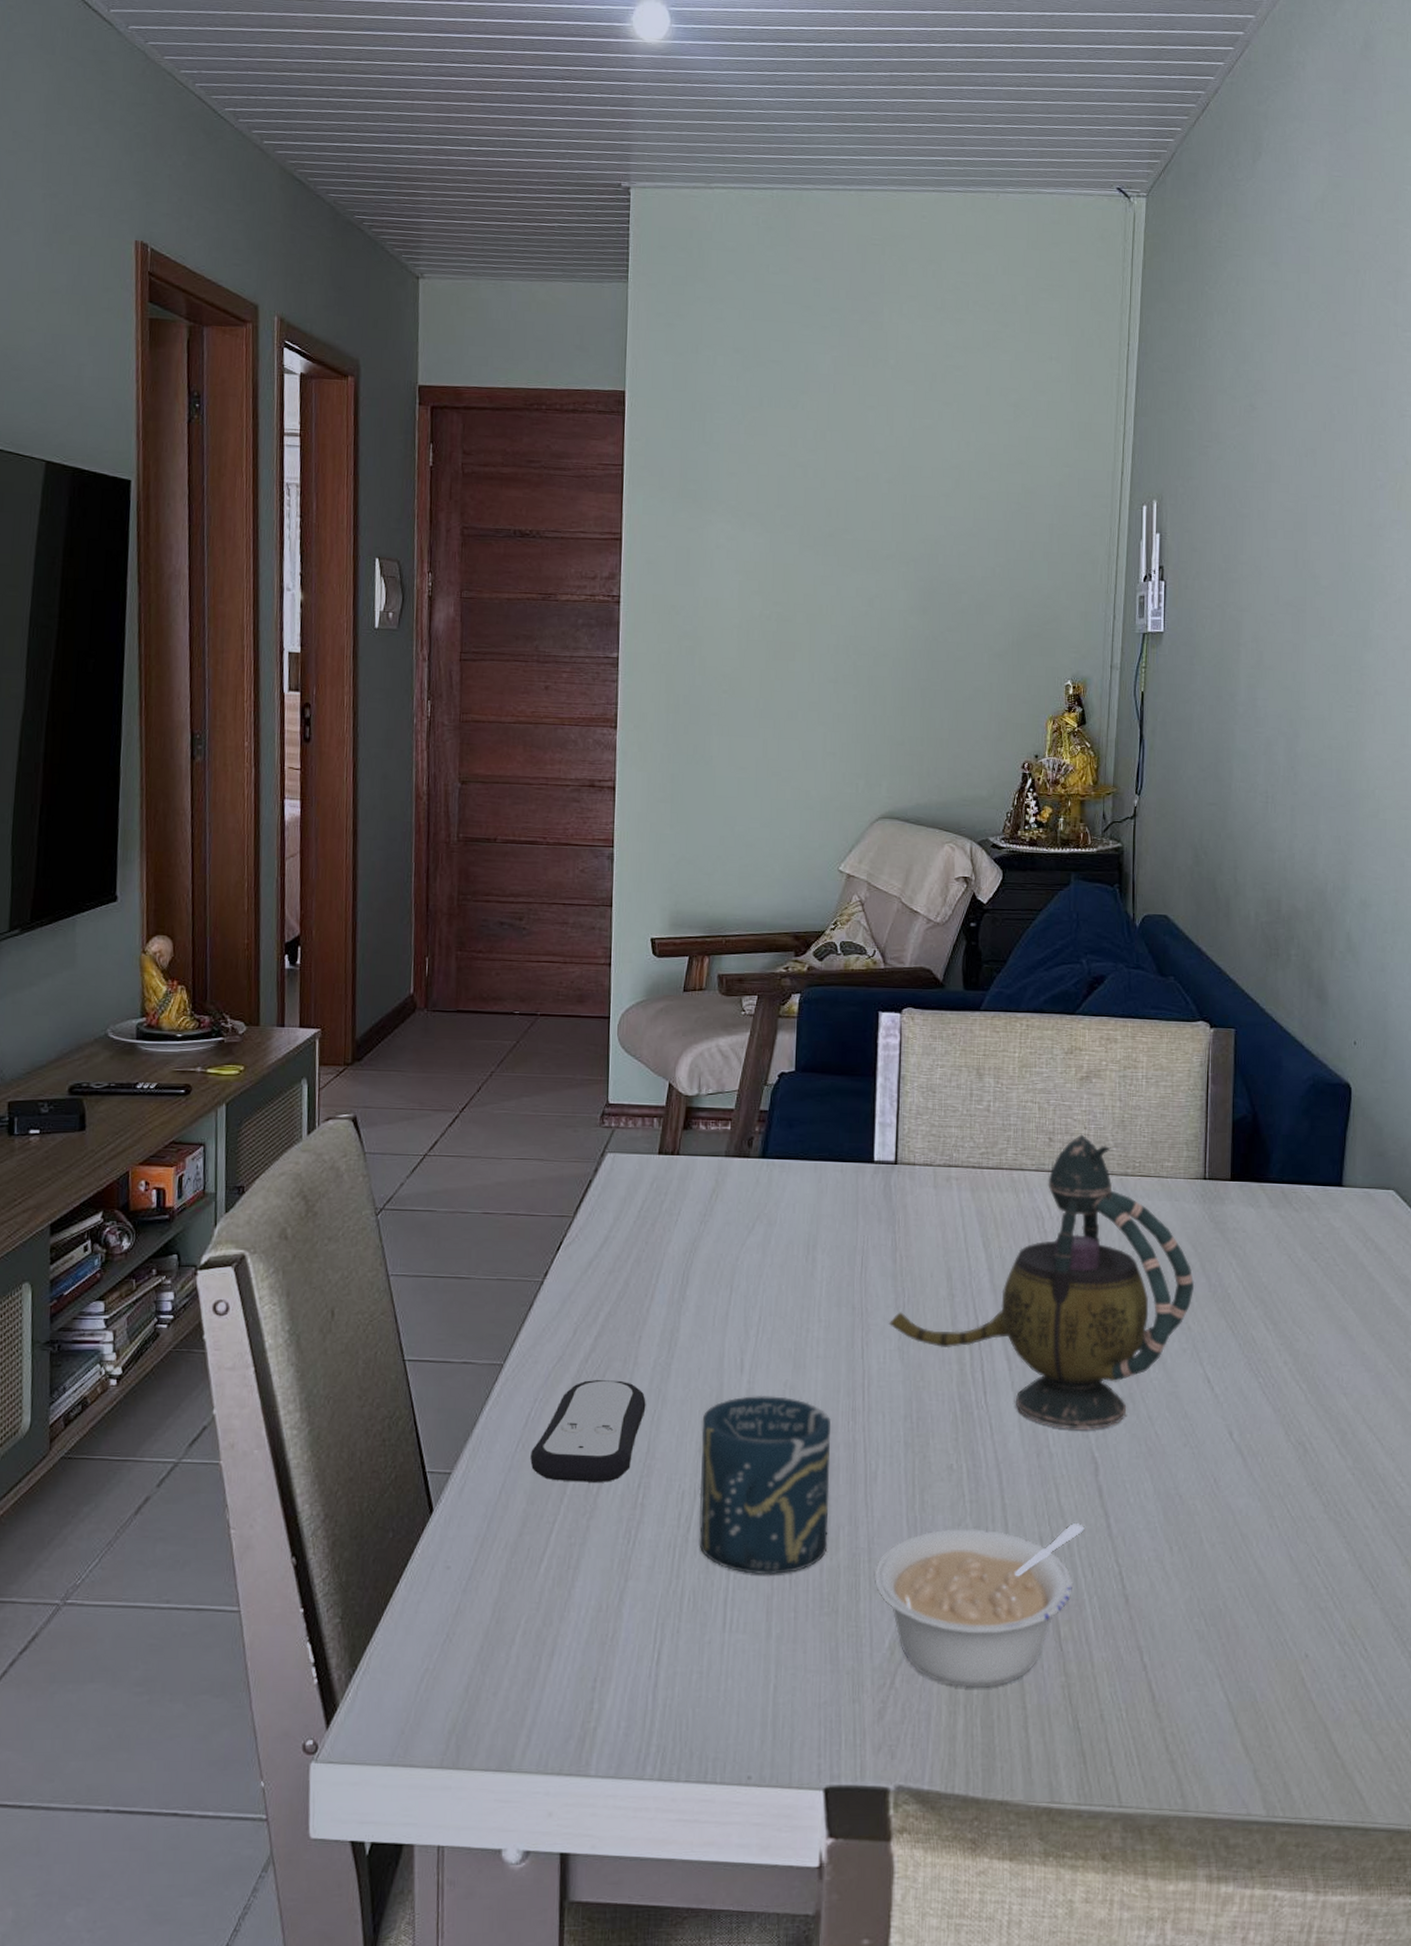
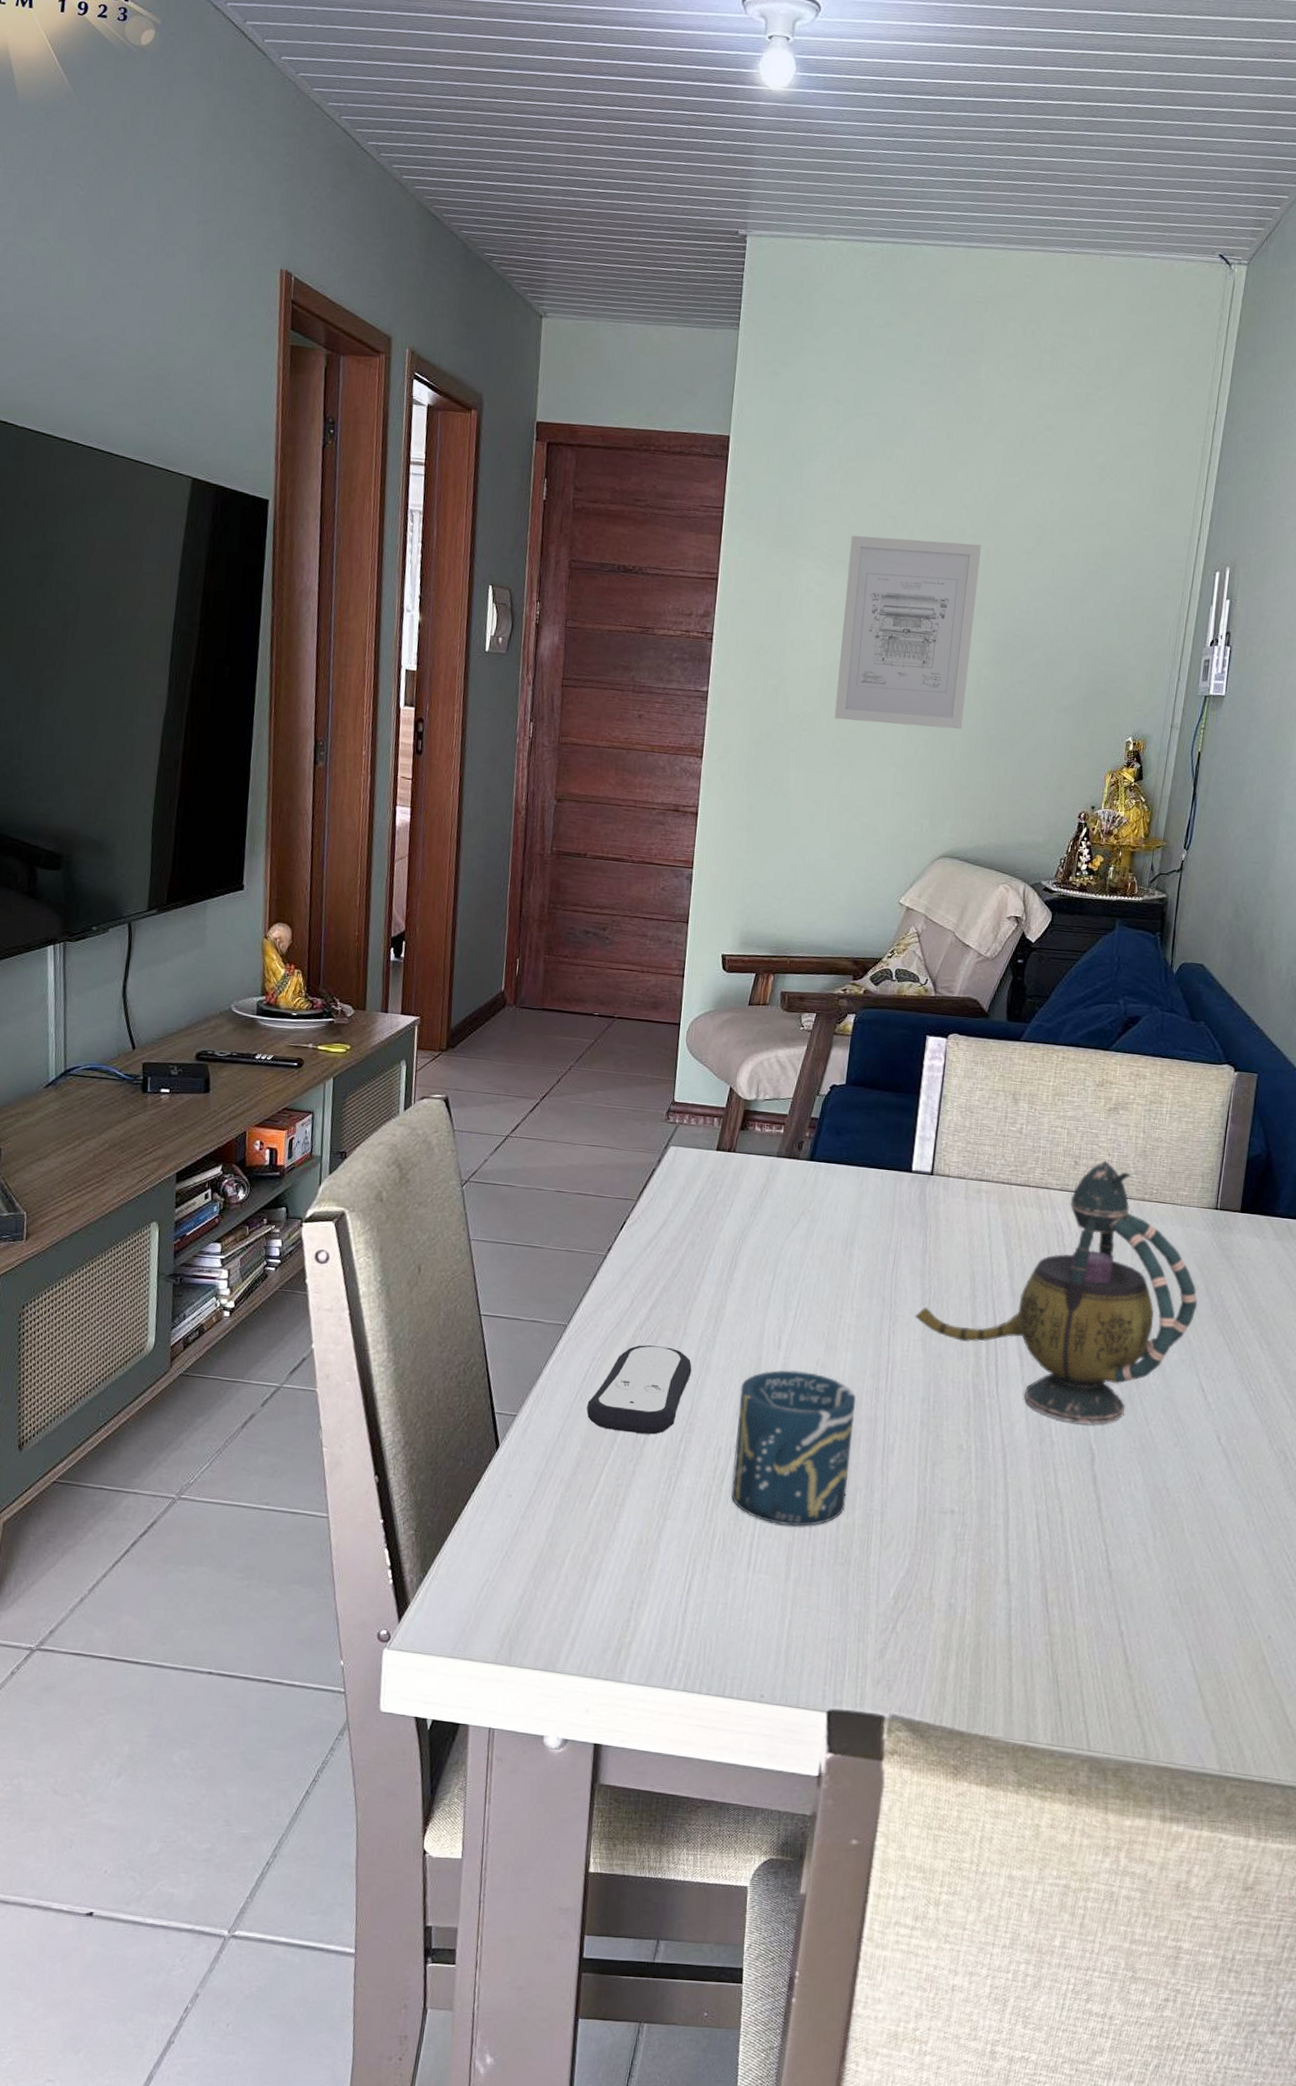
wall art: none [755,486,897,683] -> present [834,535,981,730]
legume: present [874,1522,1085,1688] -> none [884,1500,1078,1639]

